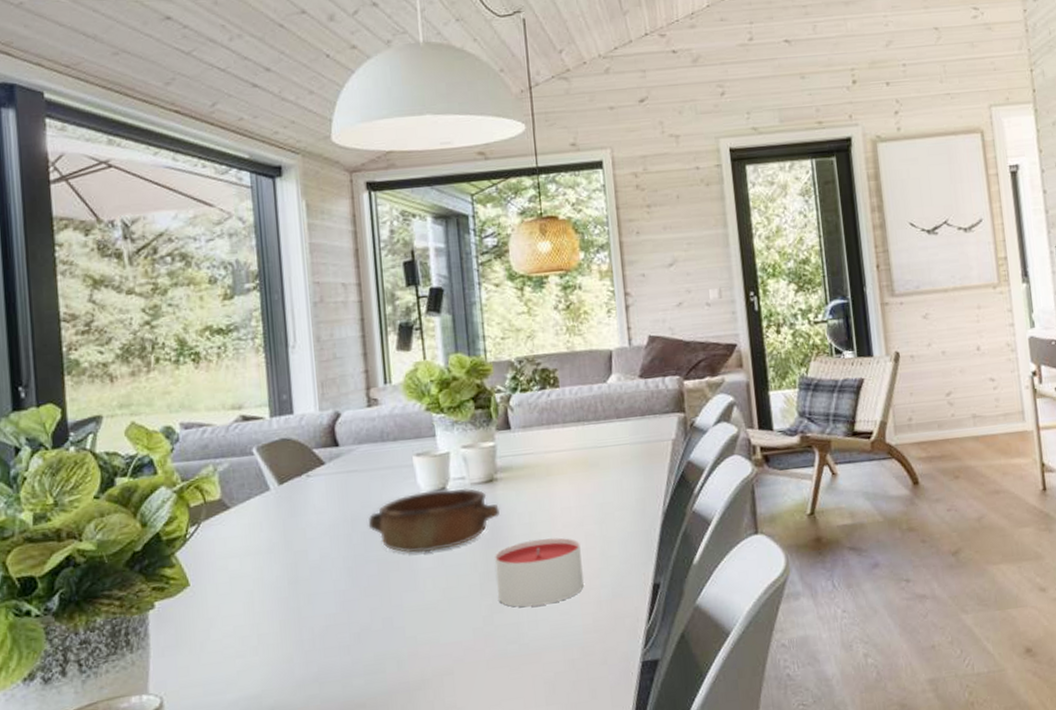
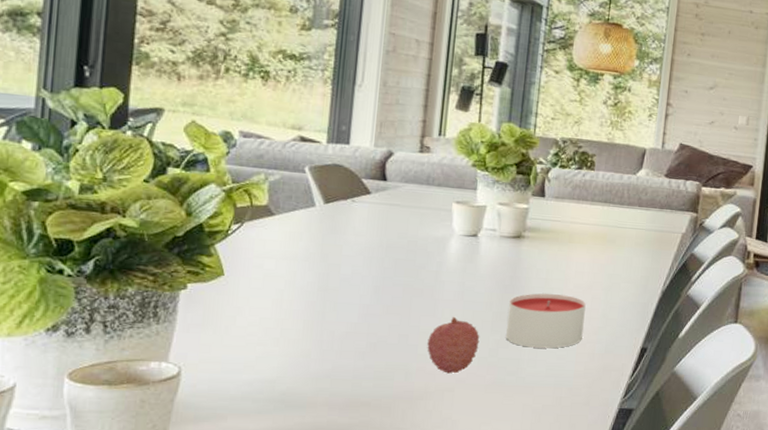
bowl: present [368,488,499,554] -> none [401,235,521,287]
fruit: none [414,586,471,654] -> present [427,316,480,374]

